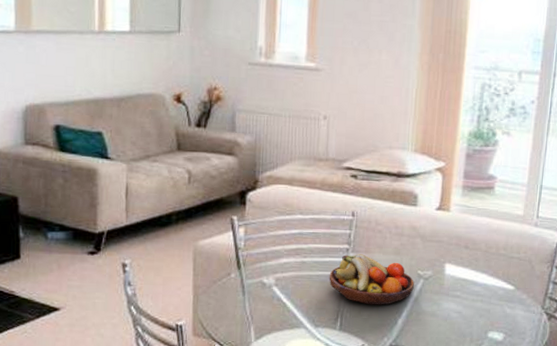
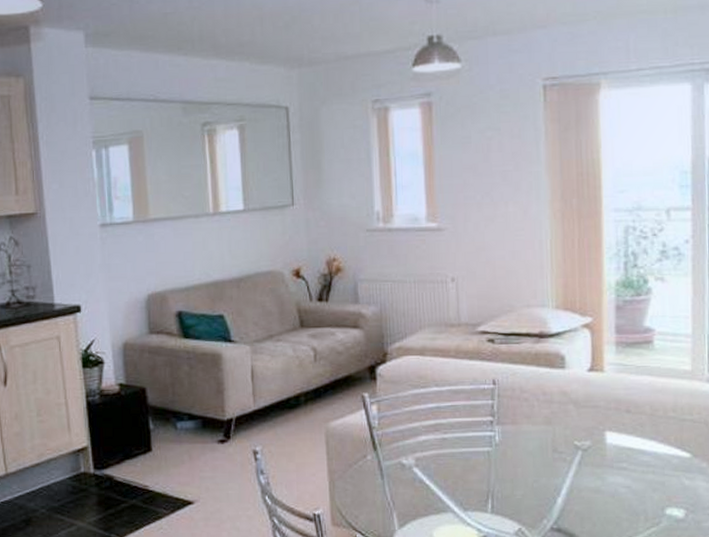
fruit bowl: present [329,254,414,305] -> none [474,426,572,483]

